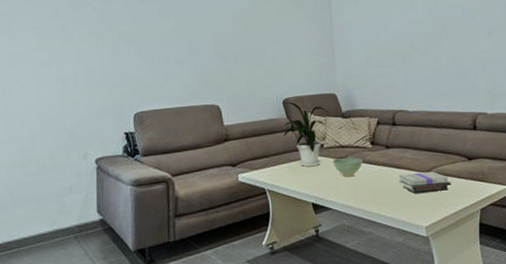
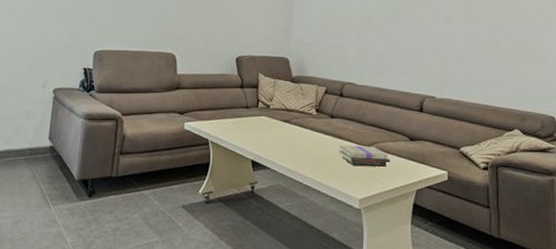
house plant: present [283,102,330,167] -> none [233,60,280,126]
bowl: present [333,157,363,177] -> none [277,120,307,140]

